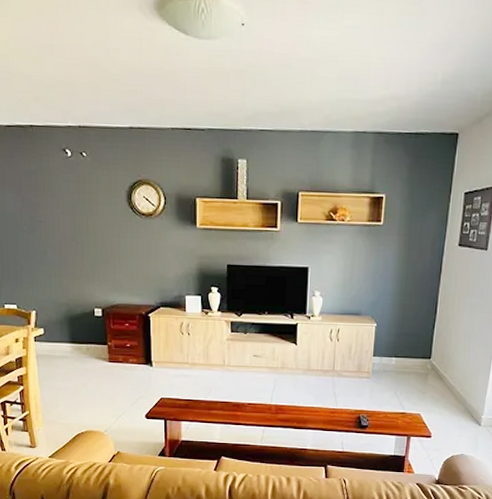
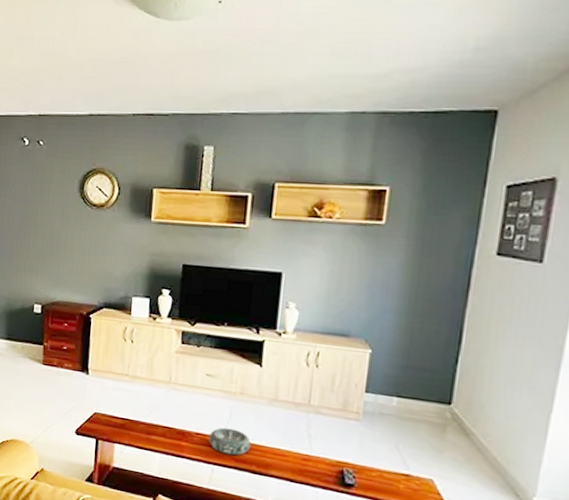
decorative bowl: none [259,396,292,417] -> present [209,427,251,456]

